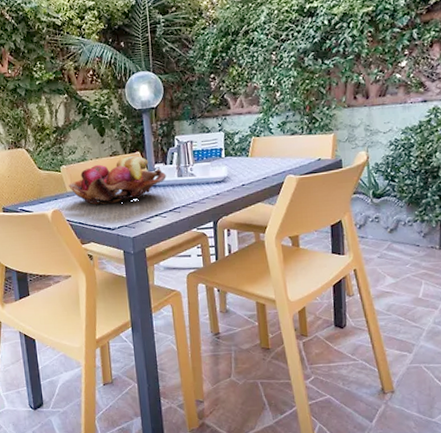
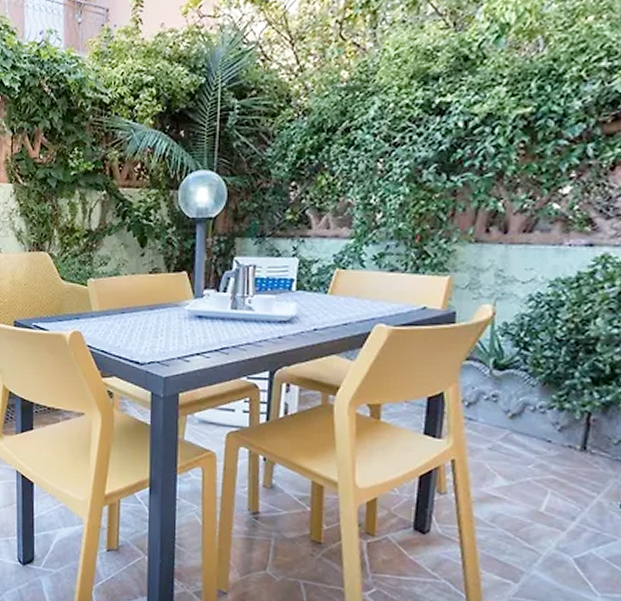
fruit basket: present [69,156,166,205] -> none [95,276,217,332]

